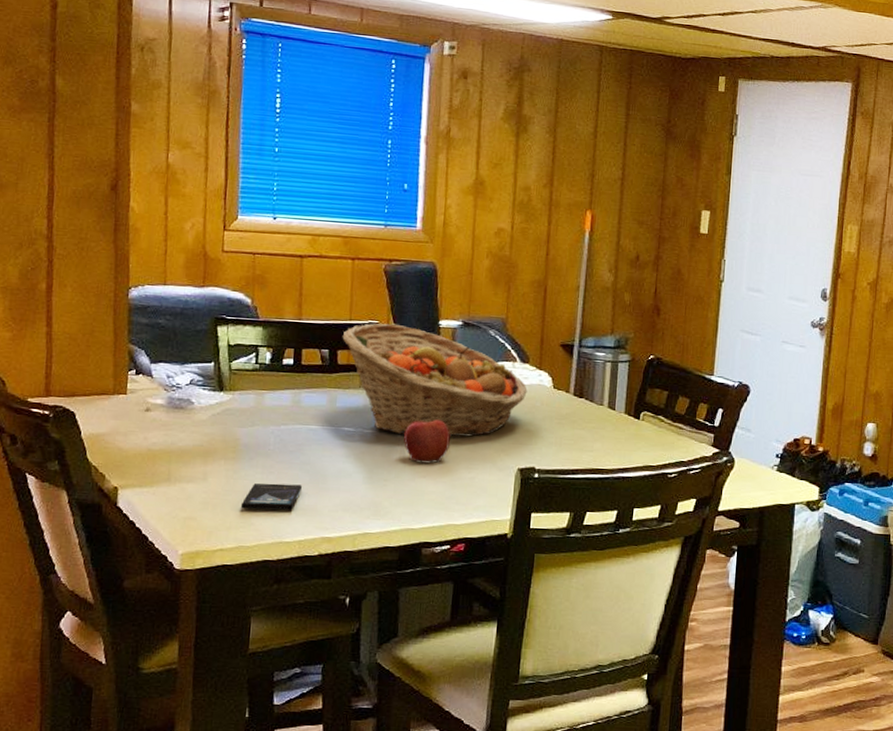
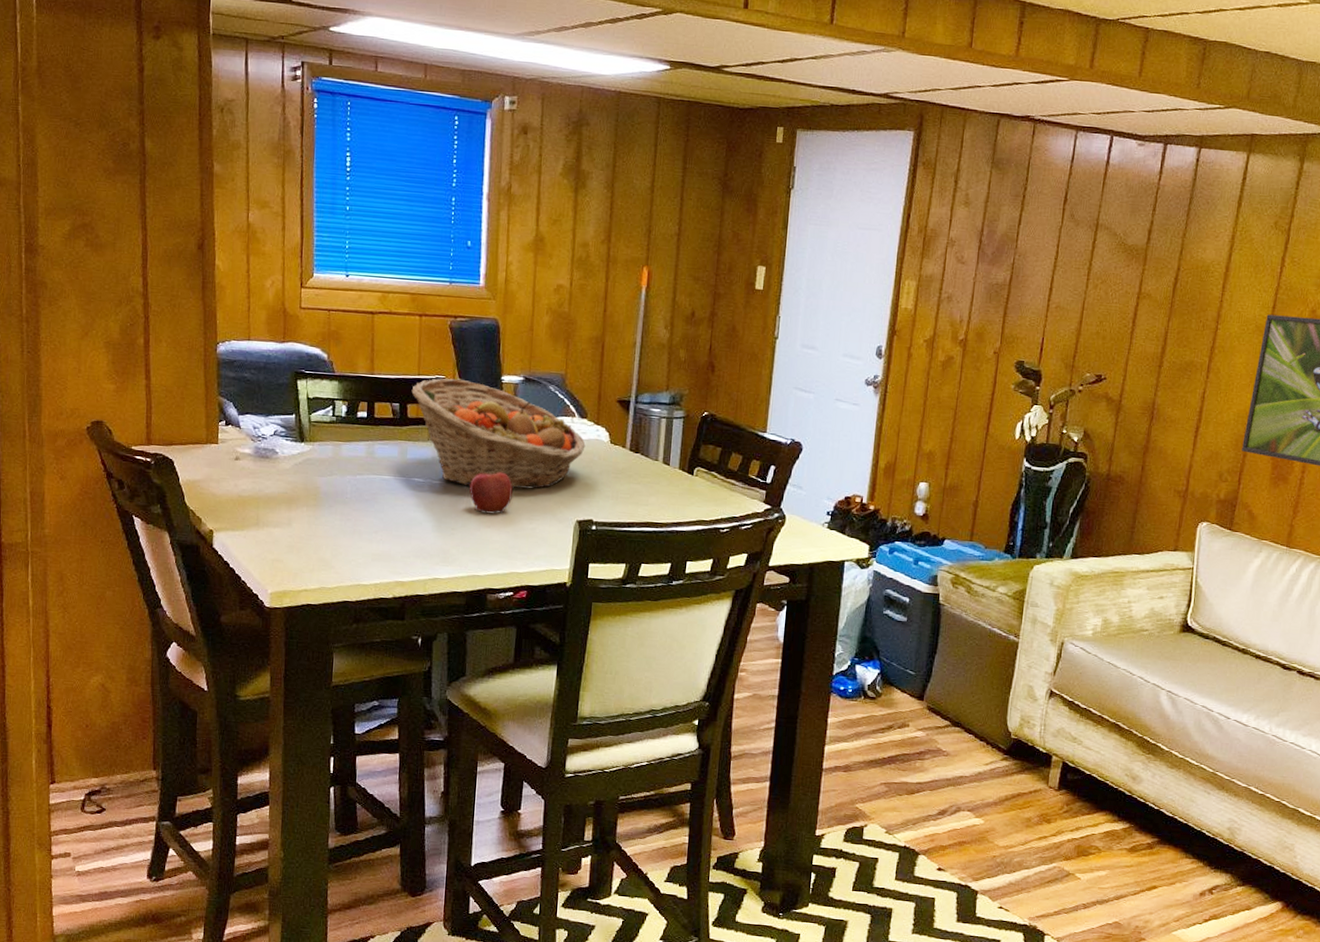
smartphone: present [240,483,302,510] -> none [322,529,377,555]

